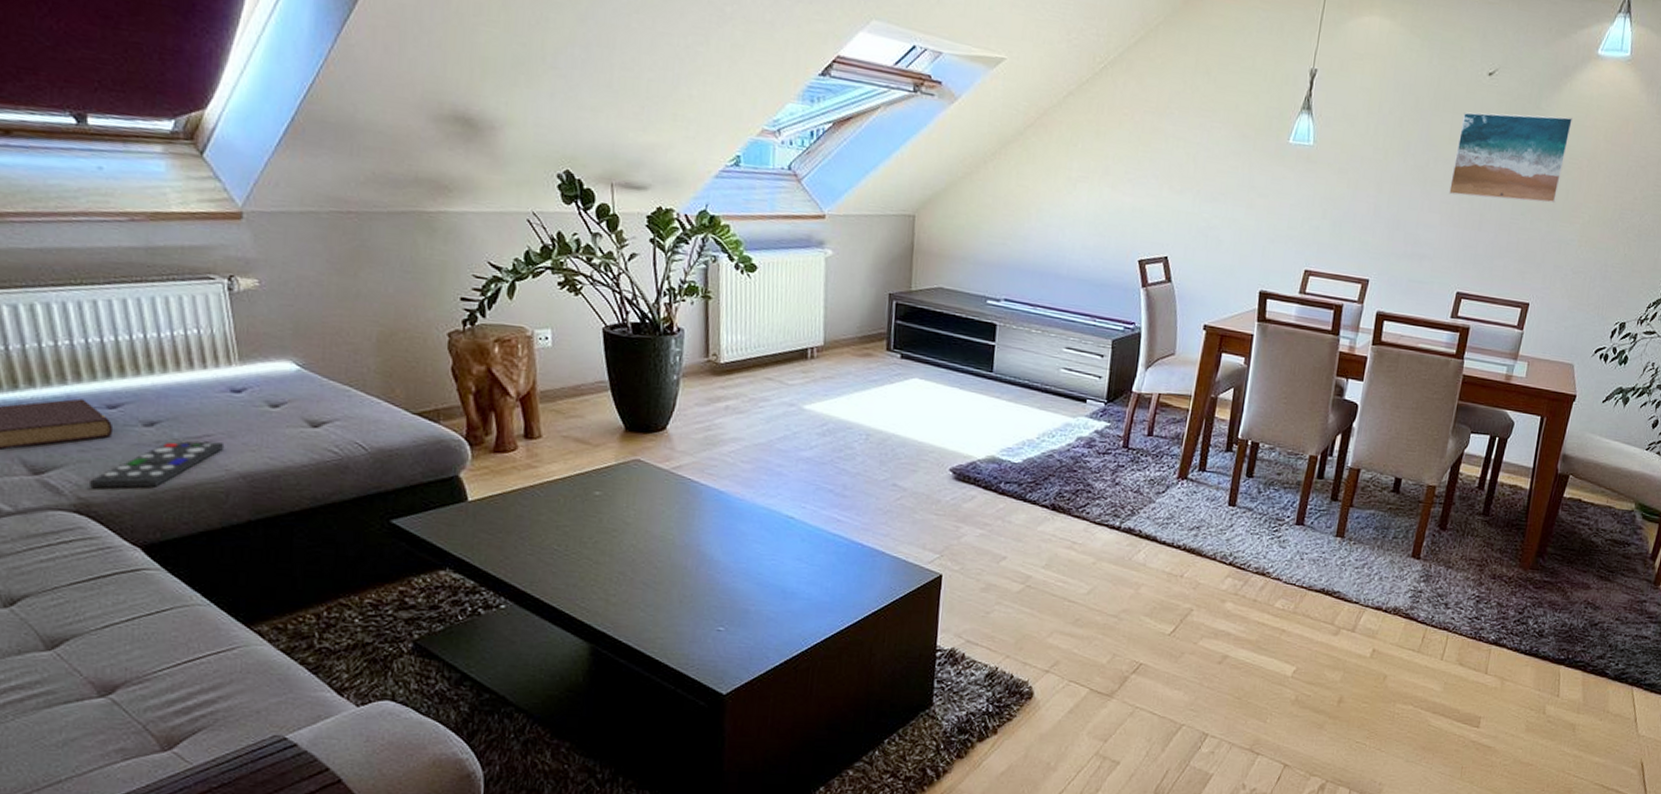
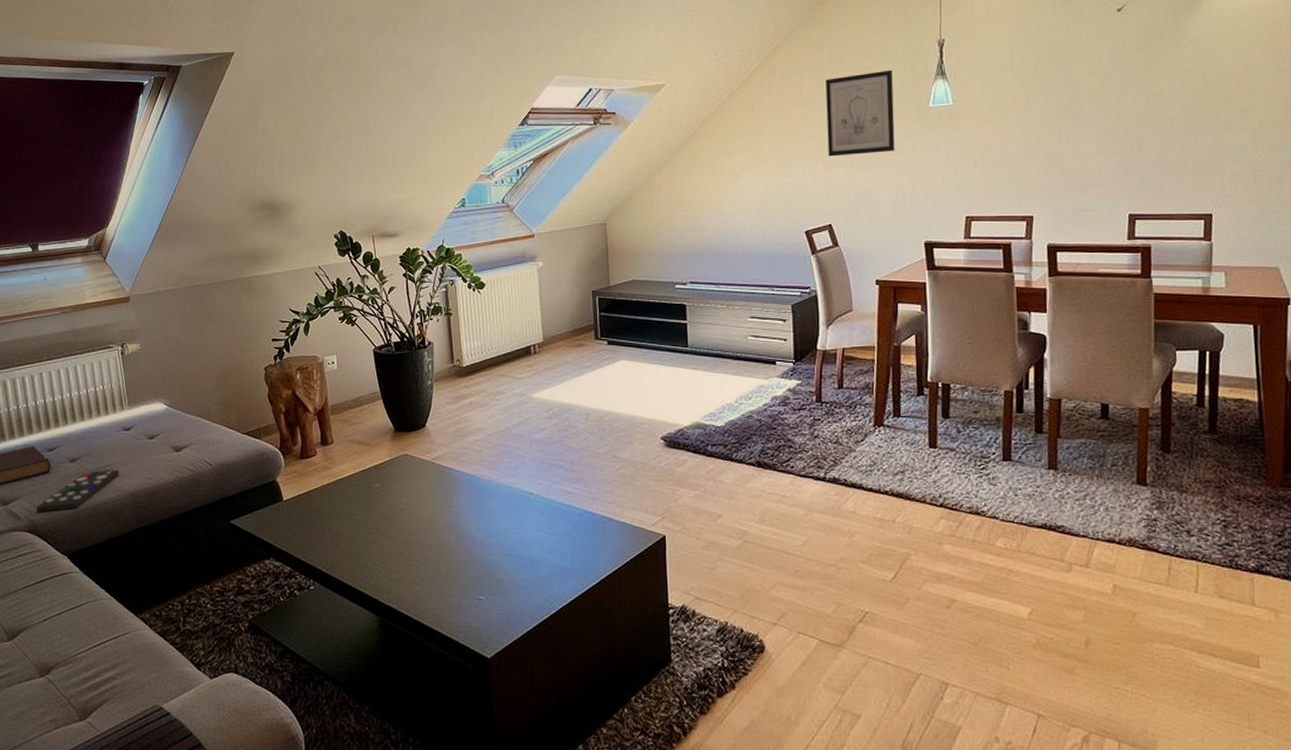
wall art: none [1176,89,1258,186] -> present [825,69,895,157]
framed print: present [1448,112,1573,204] -> none [1098,32,1218,125]

